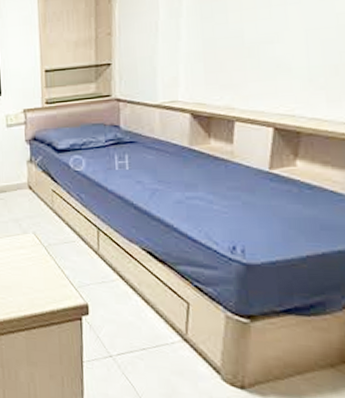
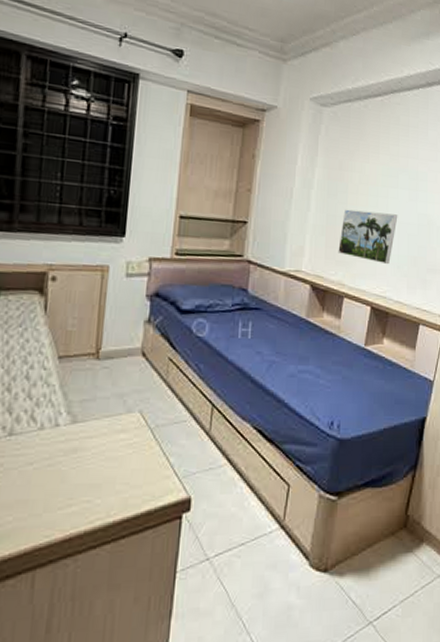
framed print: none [221,21,304,80] -> present [338,209,398,265]

